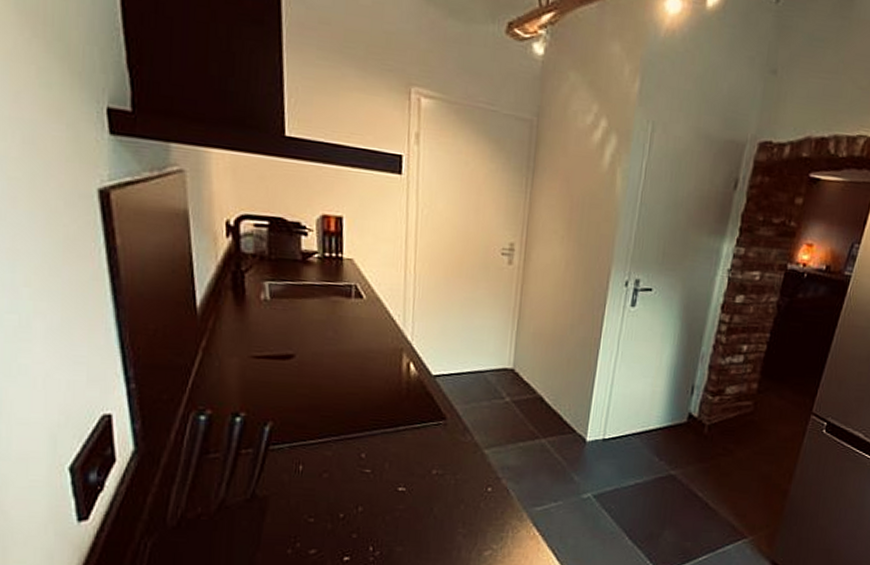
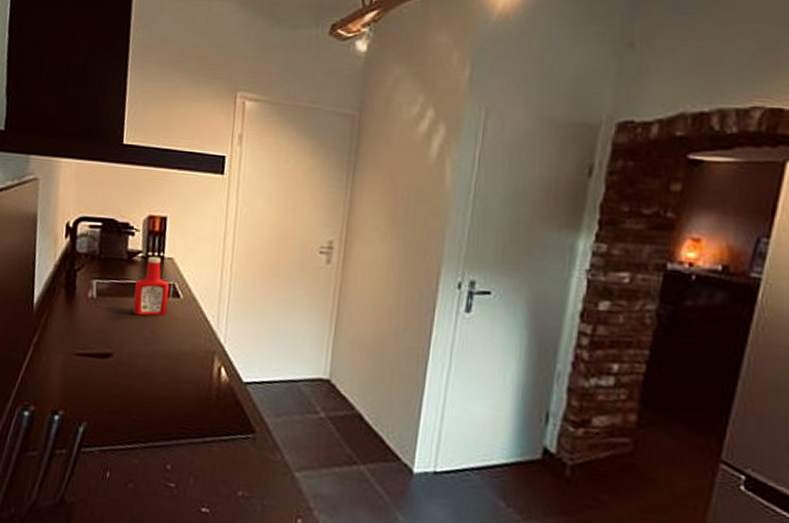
ketchup bottle: none [312,257,351,317] -> present [133,256,169,316]

